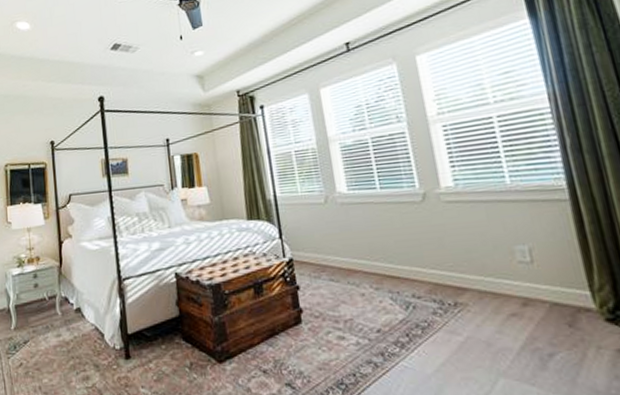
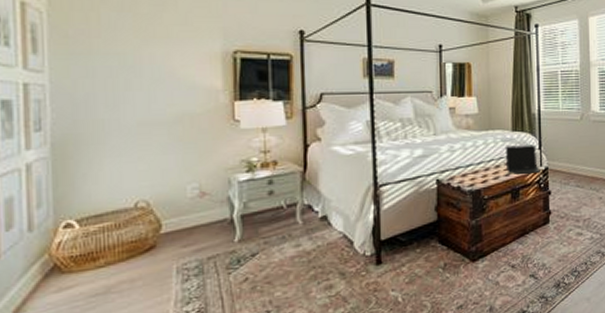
laptop: none [241,233,284,267] -> present [505,145,540,175]

